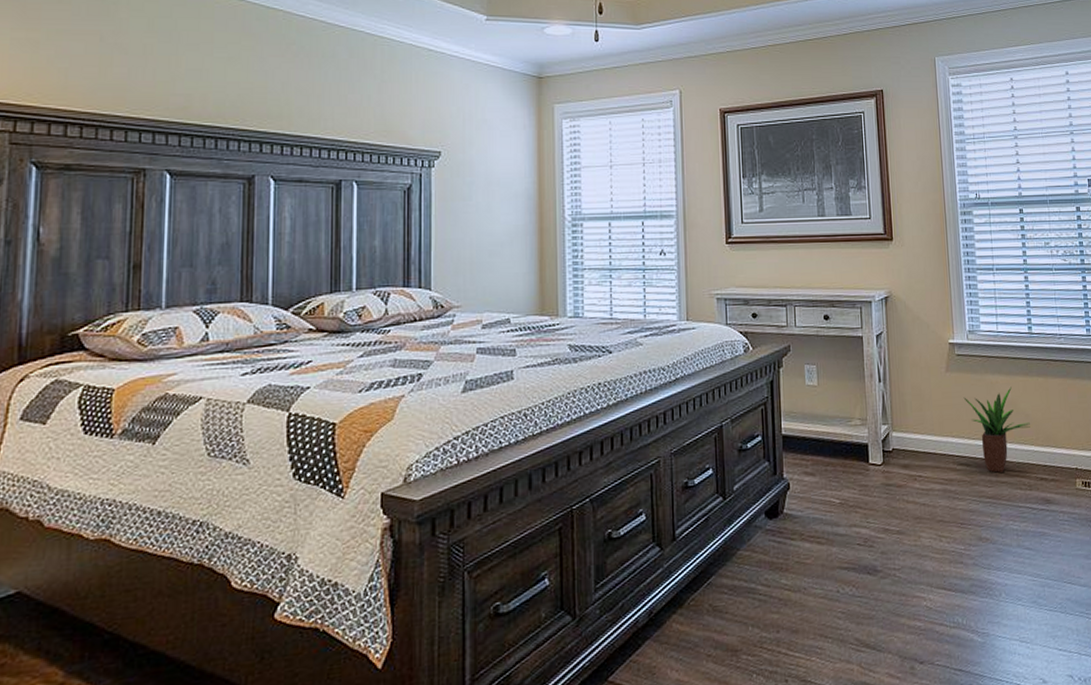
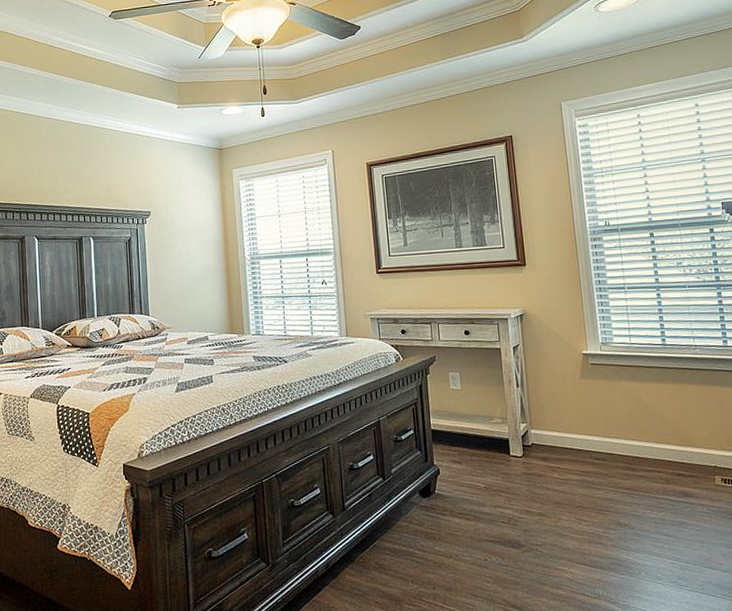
potted plant: present [963,386,1030,473] -> none [598,392,666,468]

